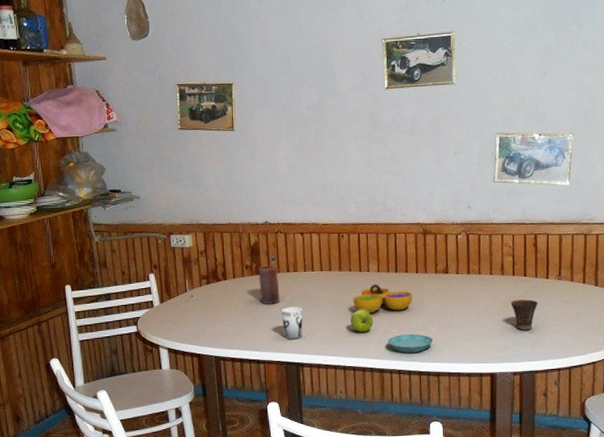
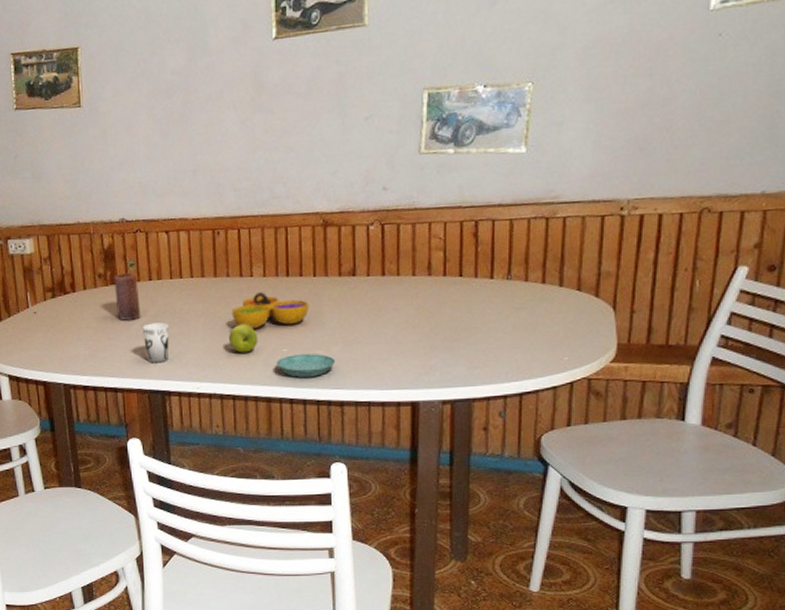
cup: present [510,299,538,330] -> none [440,306,478,347]

